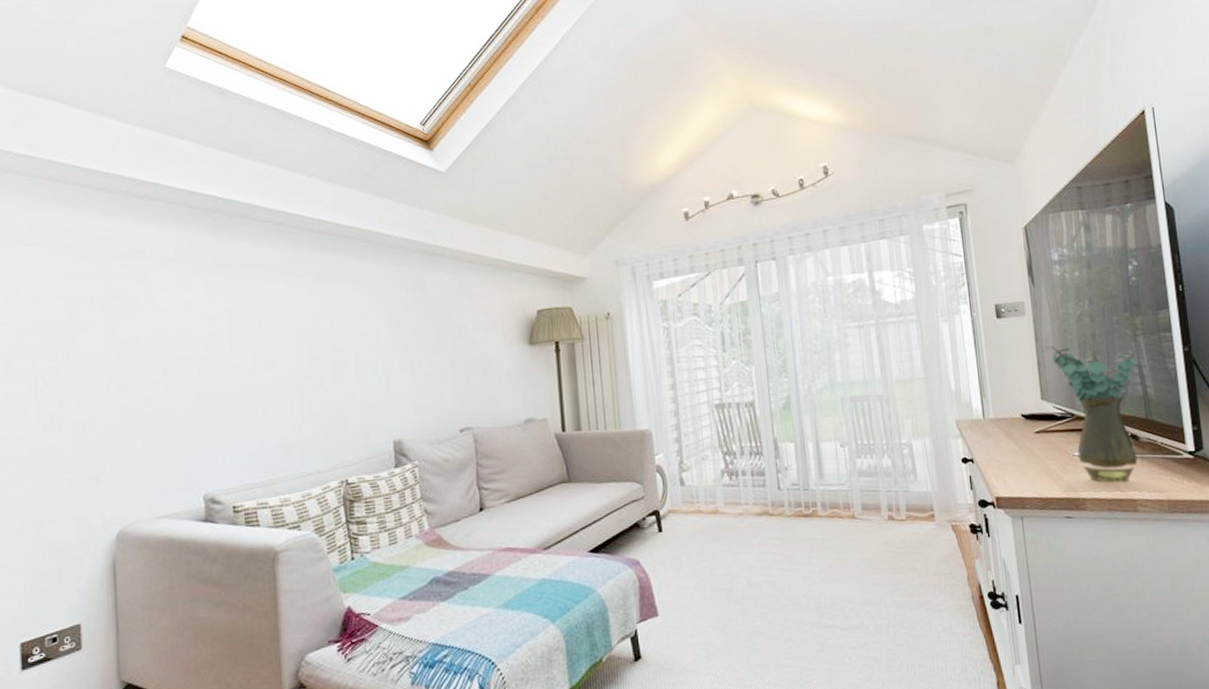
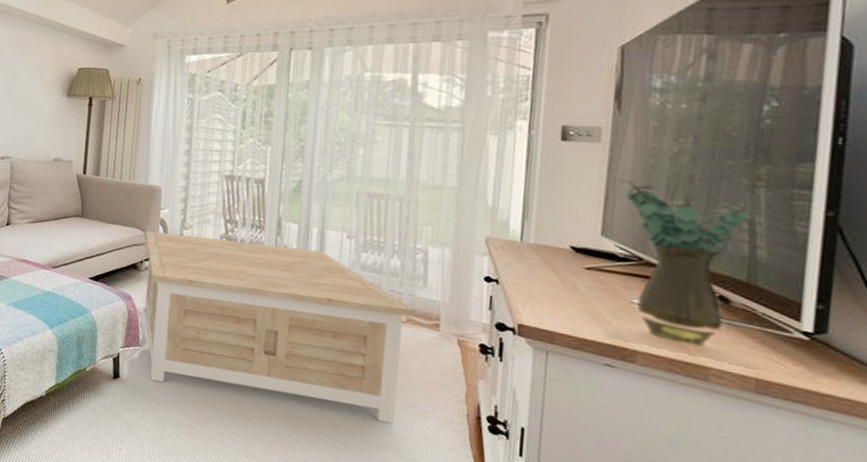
coffee table: none [642,465,913,651] -> present [145,230,416,424]

